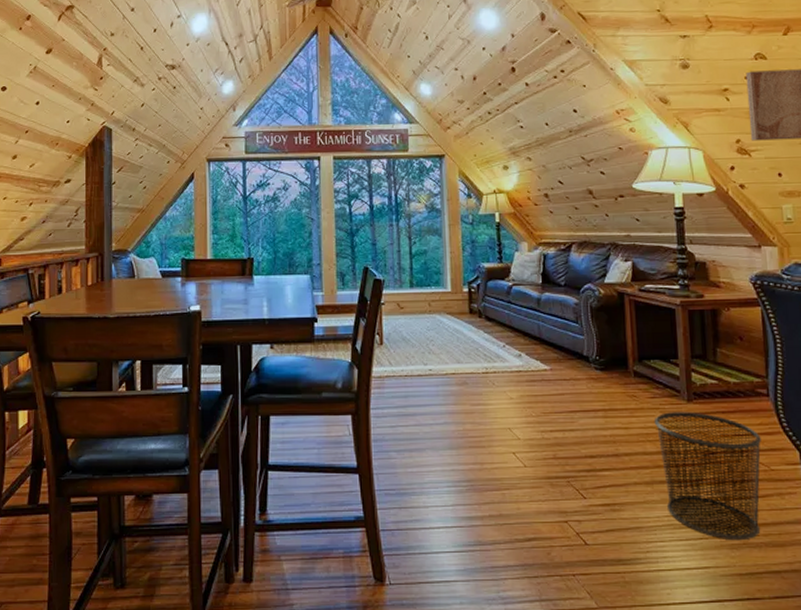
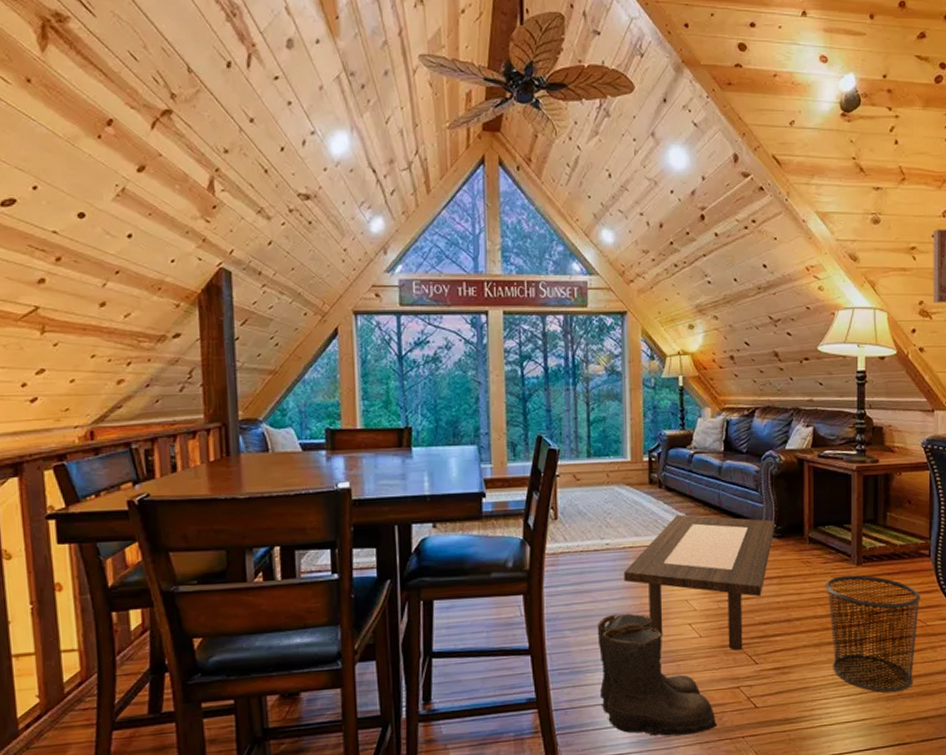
boots: none [422,438,546,567] -> present [597,613,718,736]
coffee table: none [446,344,597,483] -> present [623,514,774,650]

